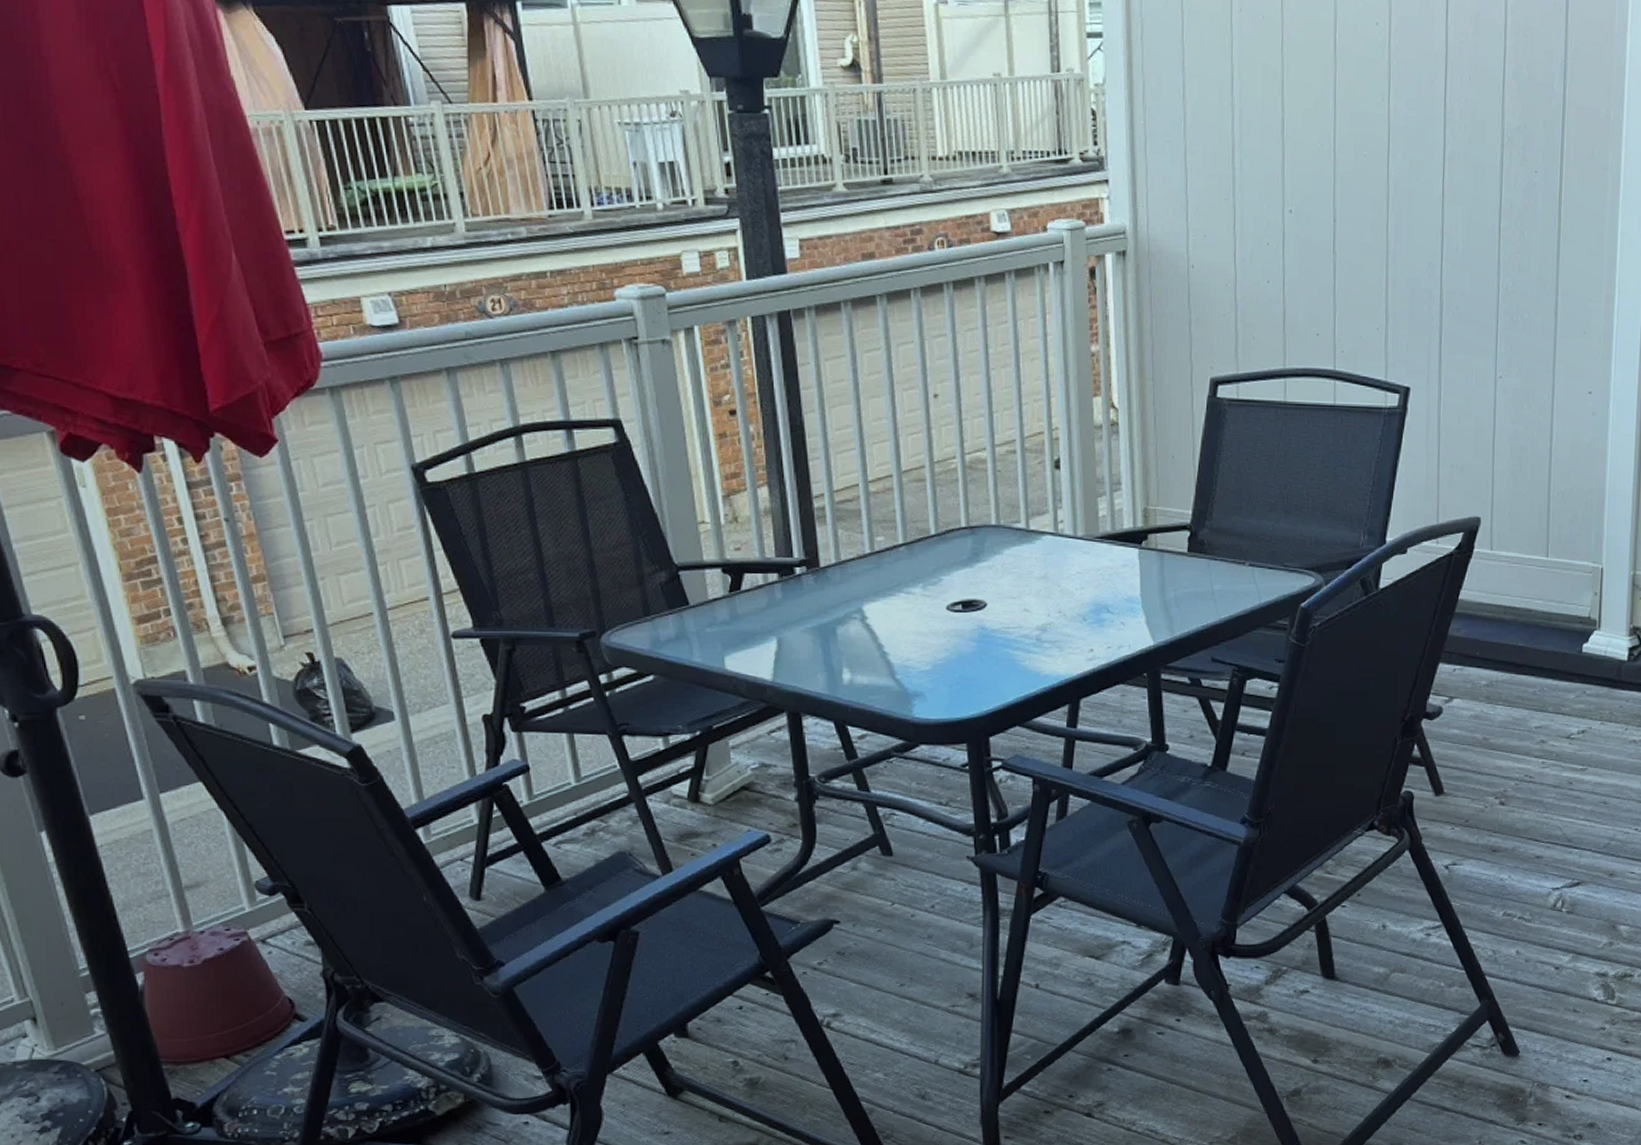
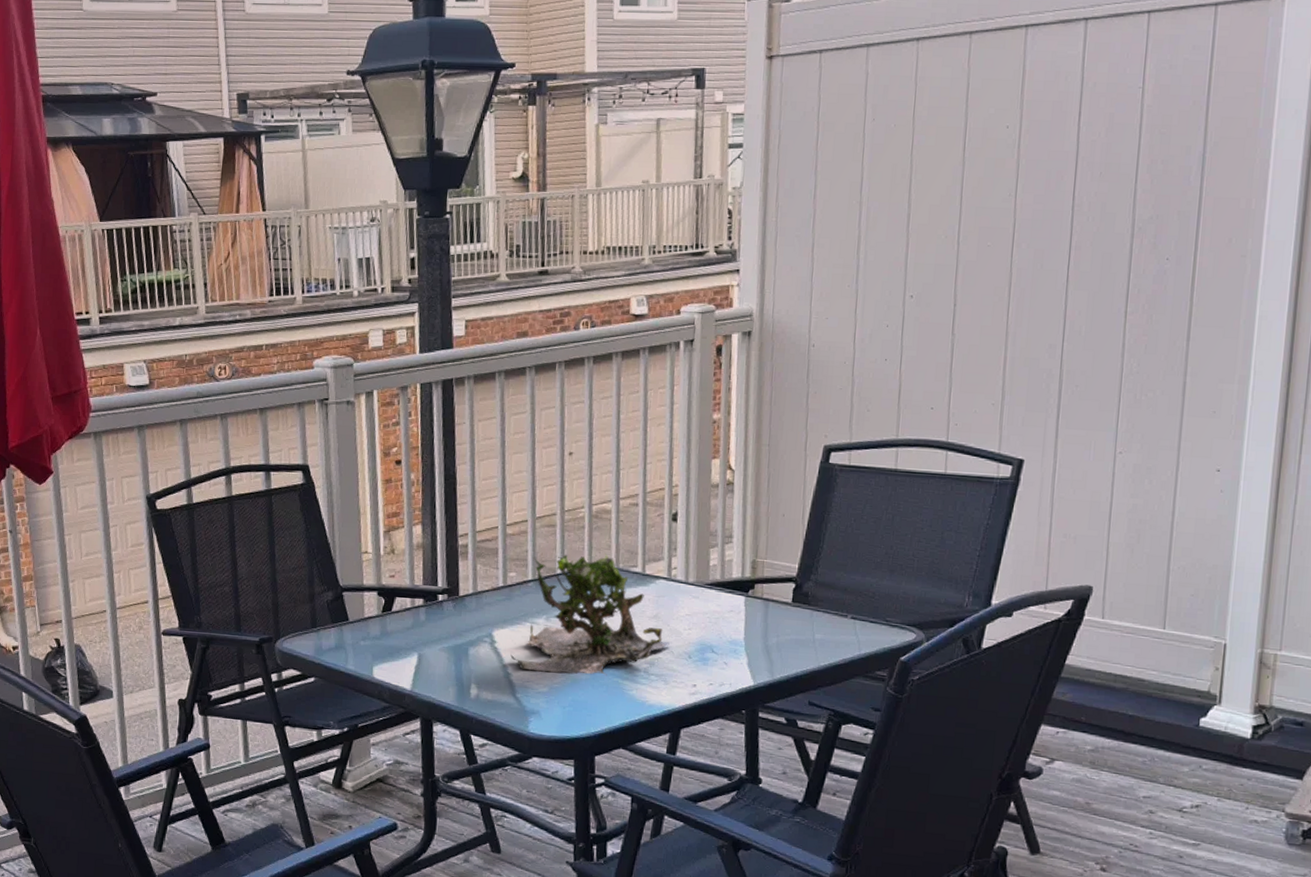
plant: none [885,509,1063,648] -> present [510,554,671,676]

